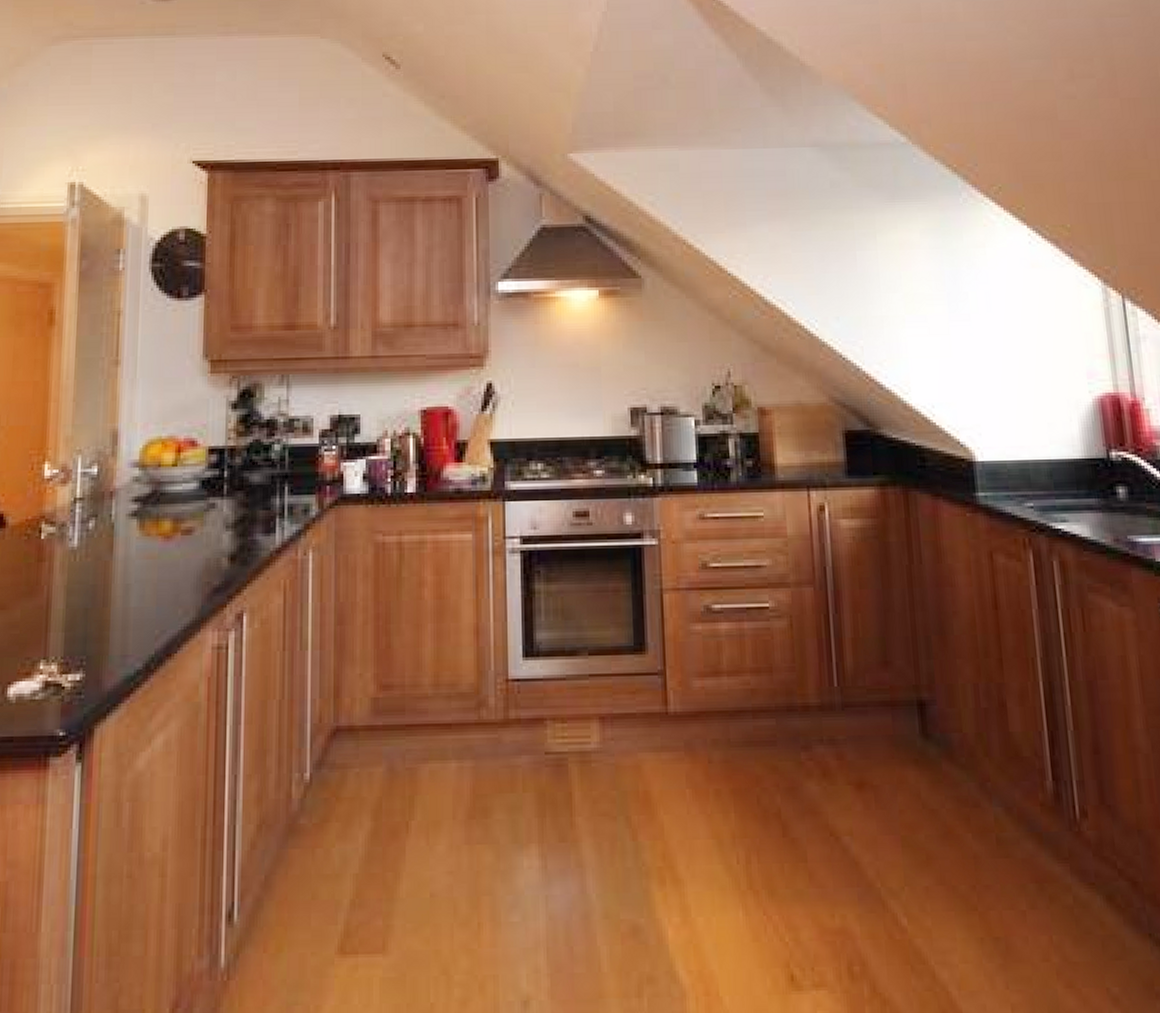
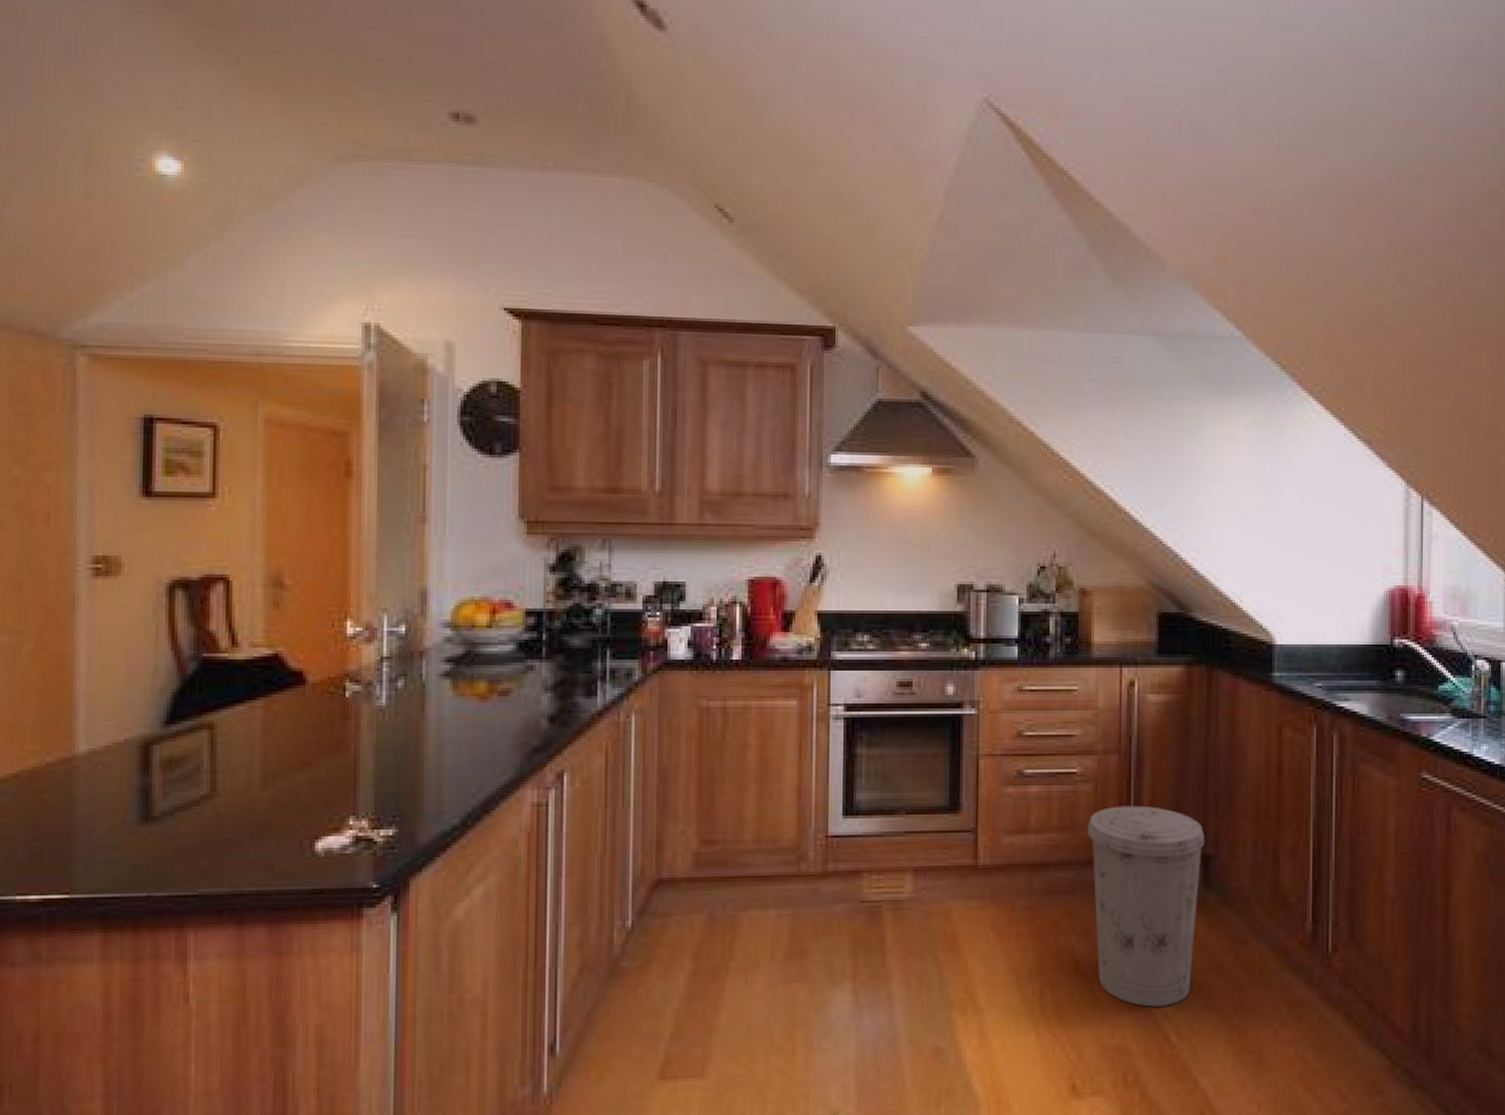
trash can: none [785,644,918,881] -> present [1088,805,1205,1007]

